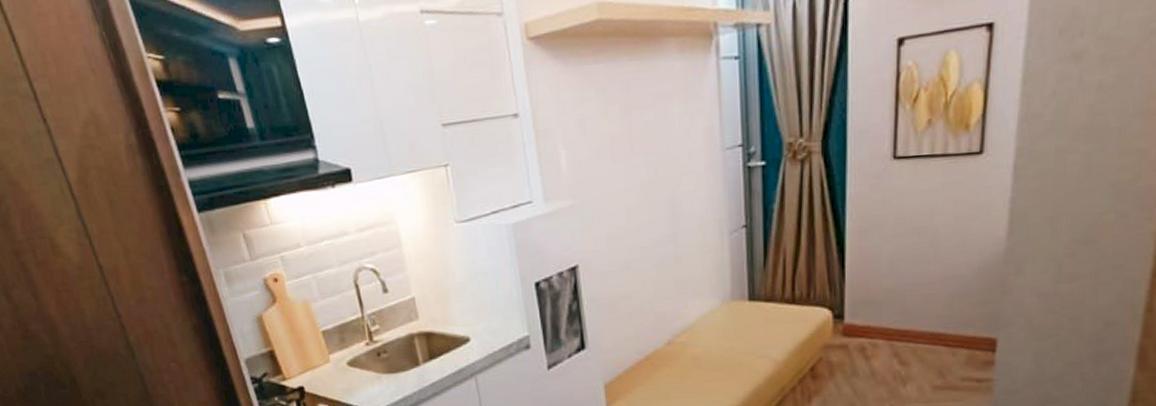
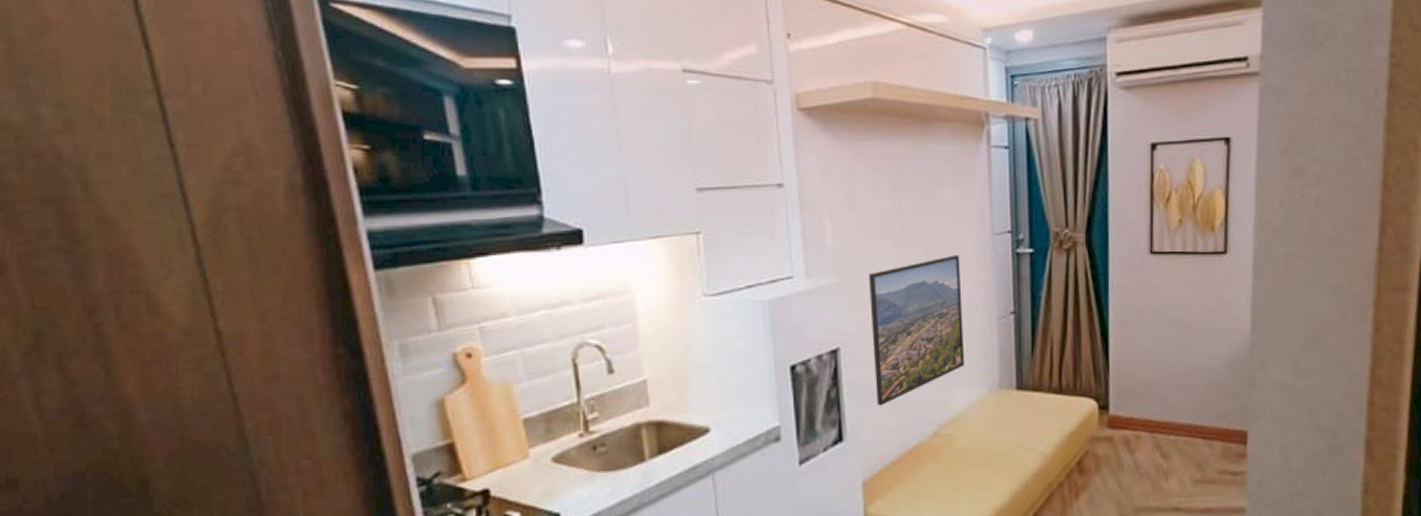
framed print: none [602,172,698,318] -> present [869,255,965,406]

